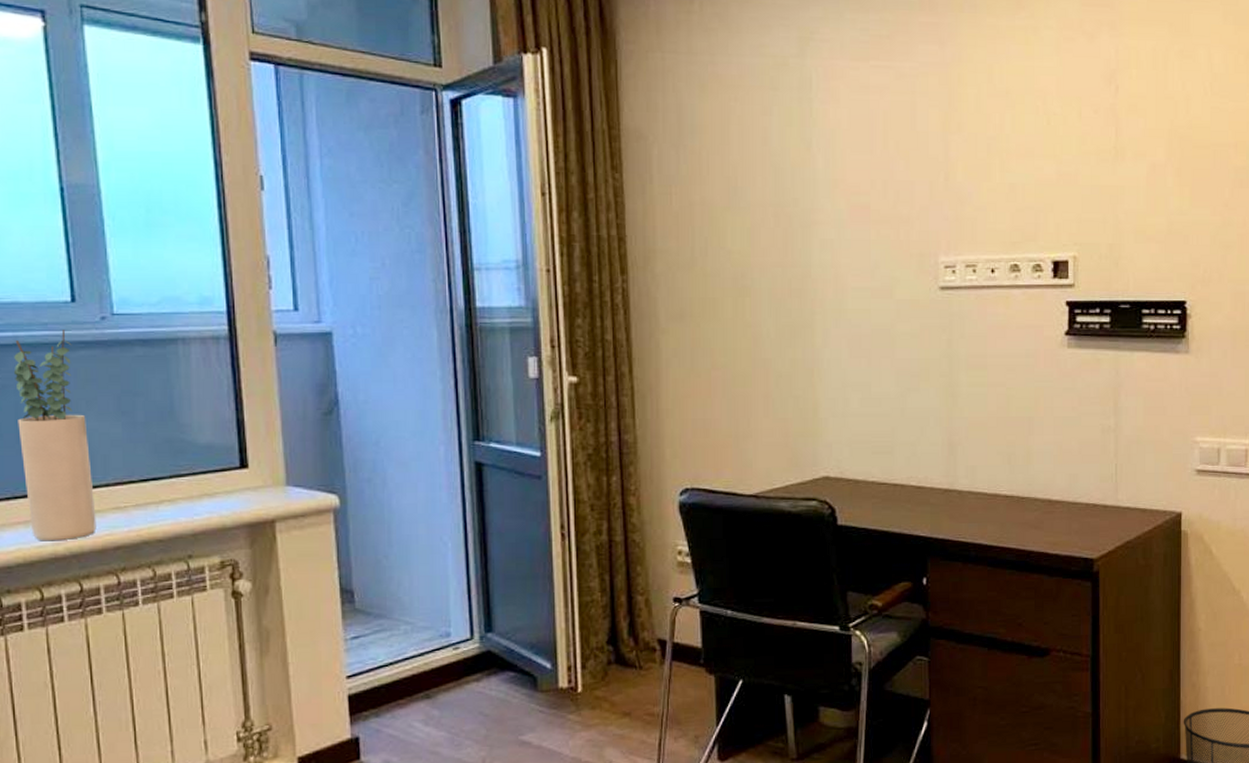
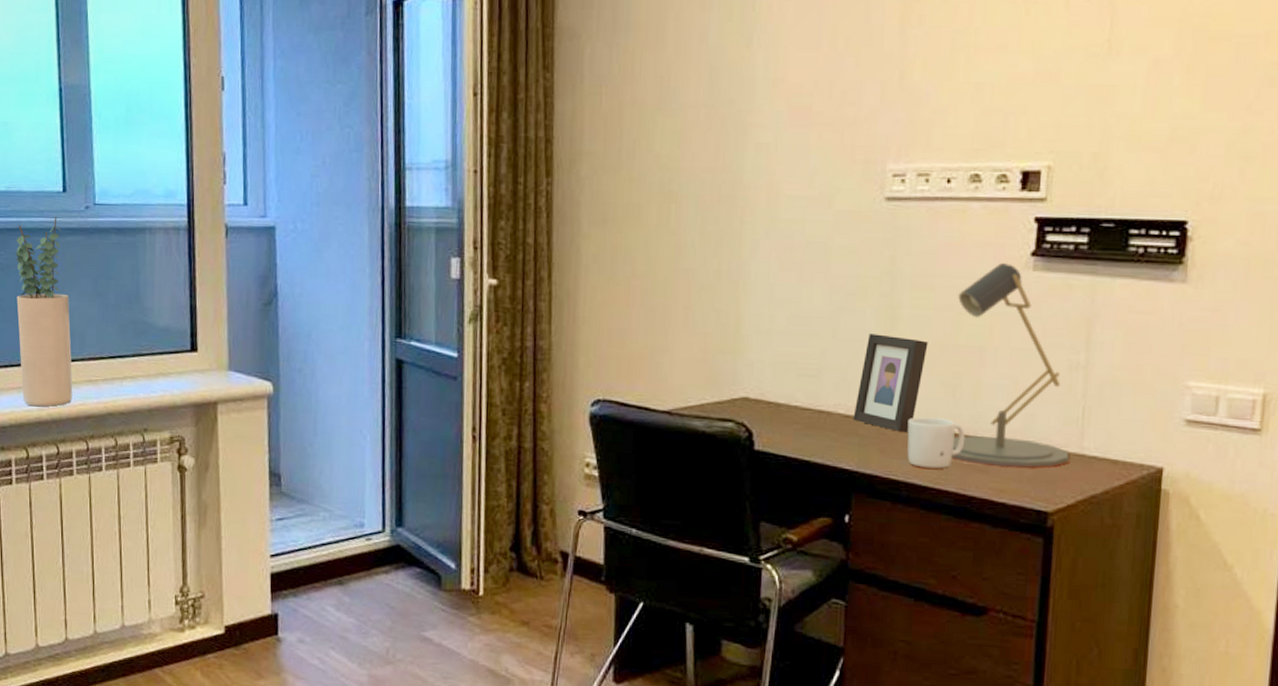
picture frame: none [924,411,985,499] -> present [853,334,928,434]
mug: none [972,483,1022,529] -> present [907,417,966,469]
desk lamp: none [1007,341,1107,523] -> present [951,262,1069,468]

